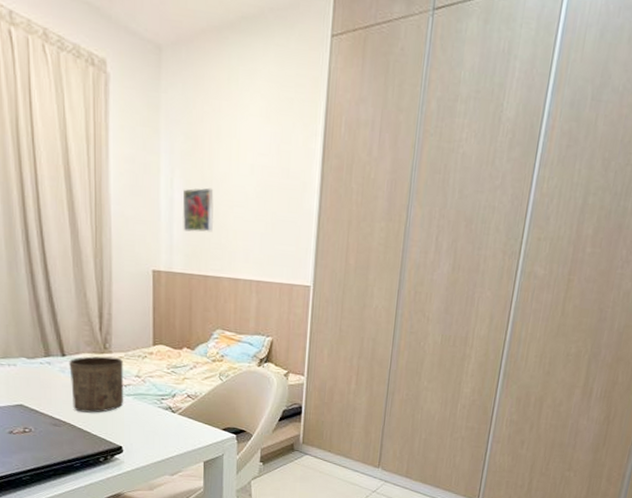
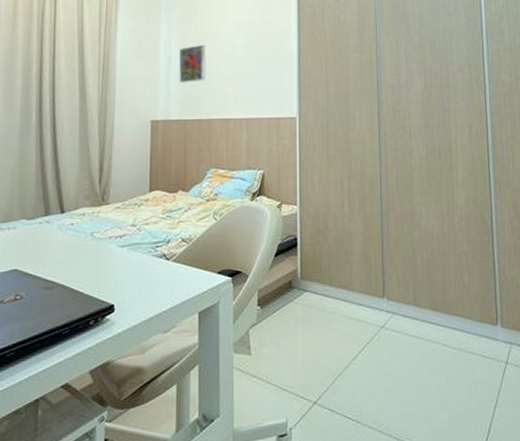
cup: present [69,356,124,413] -> none [67,208,120,271]

